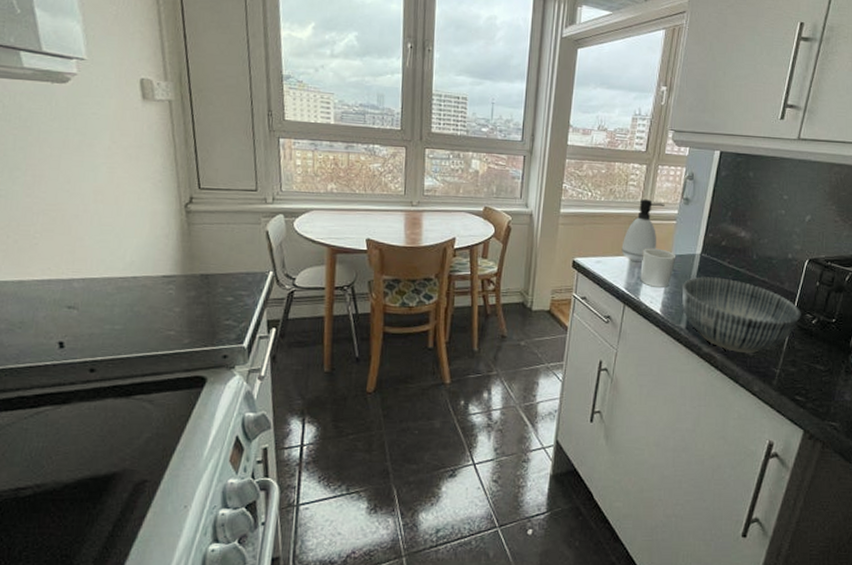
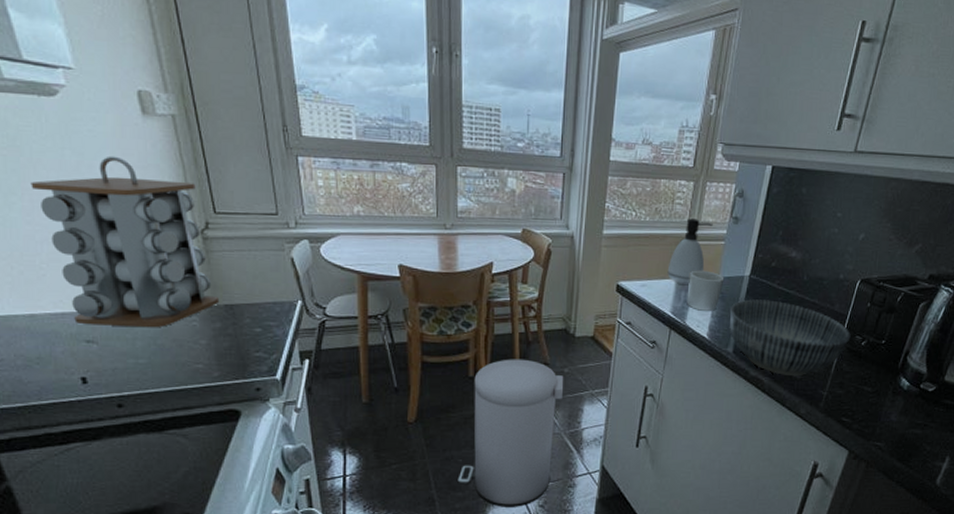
spice rack: none [35,136,196,296] -> present [30,155,220,328]
pedal bin: none [412,331,521,482] -> present [457,359,564,507]

